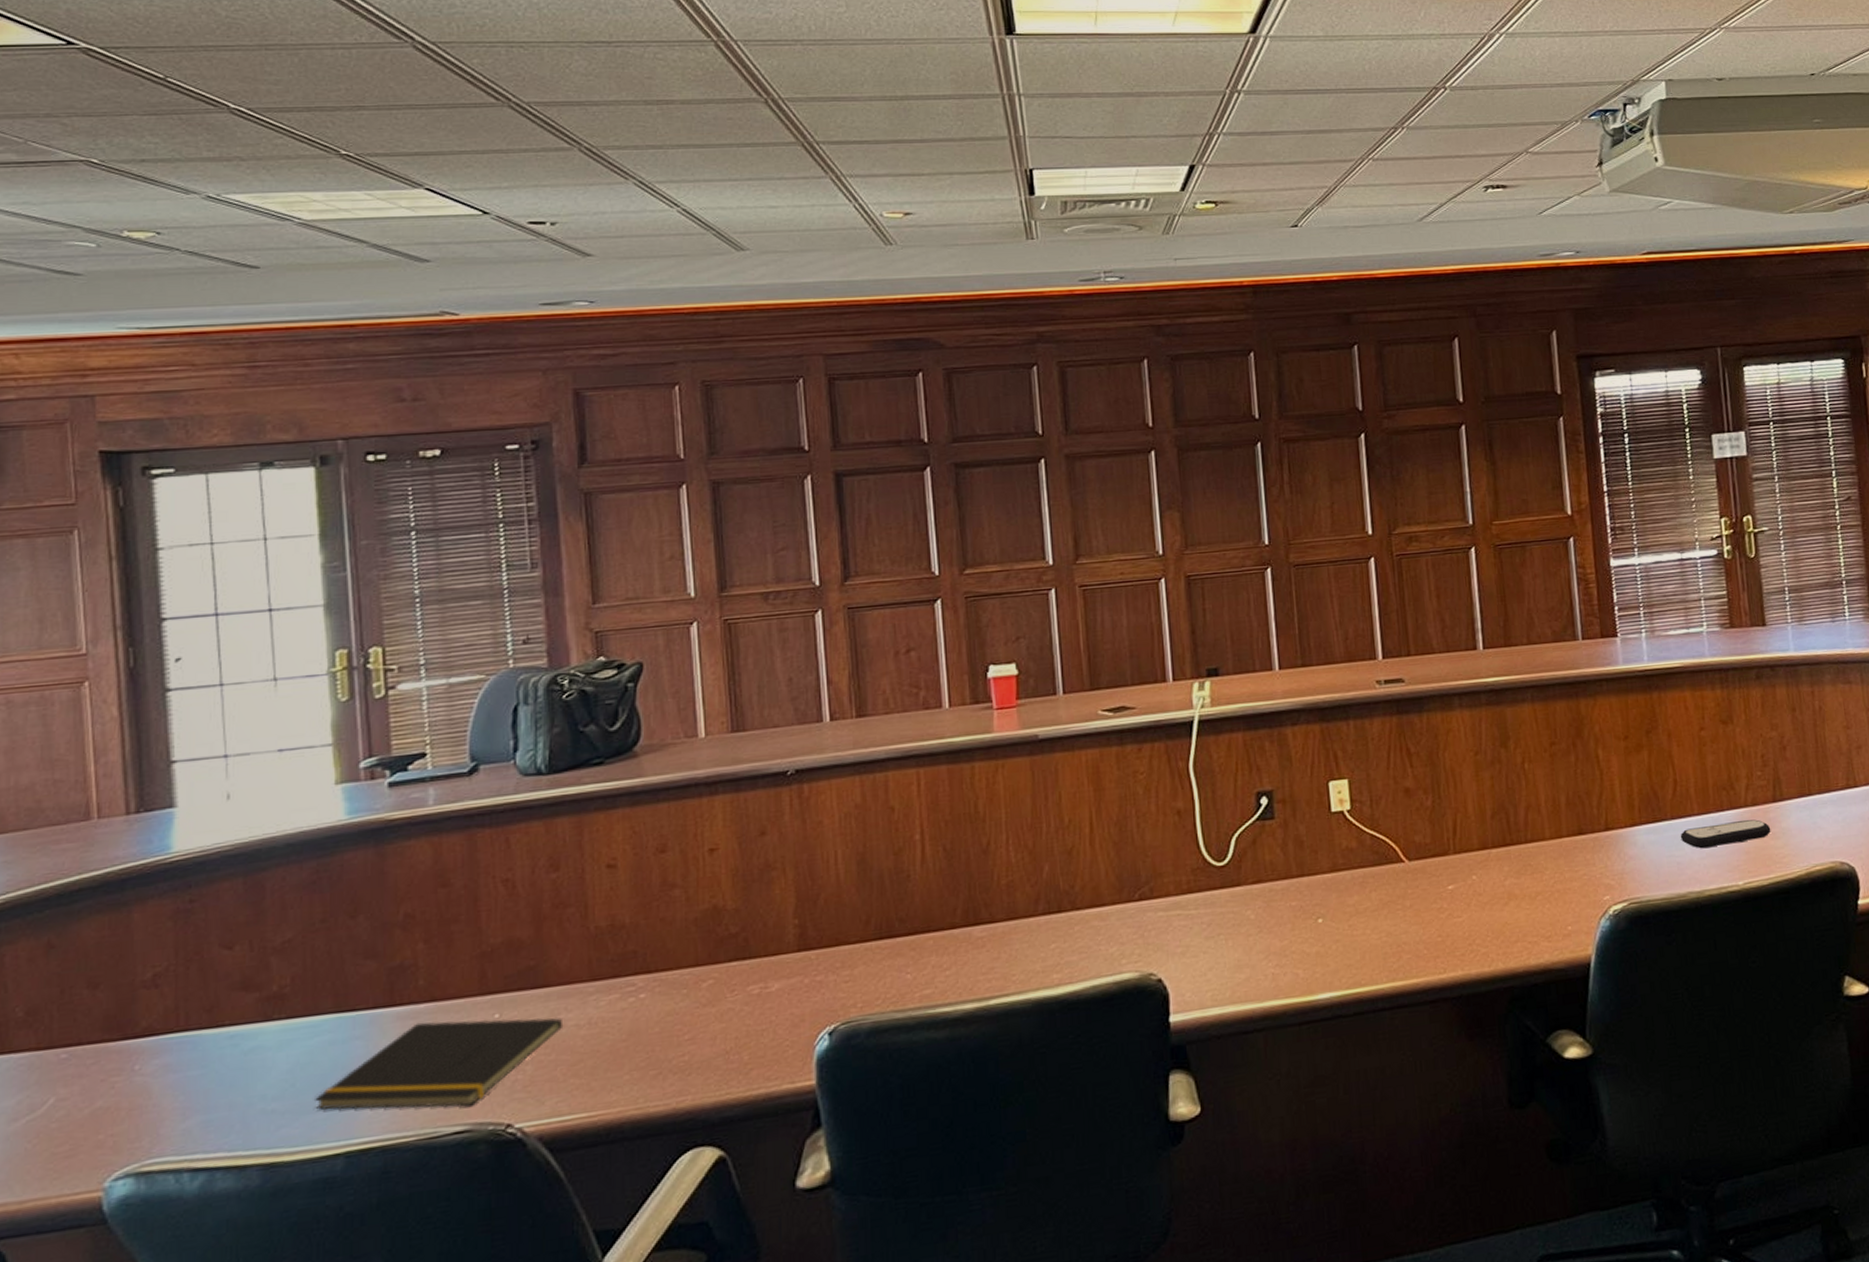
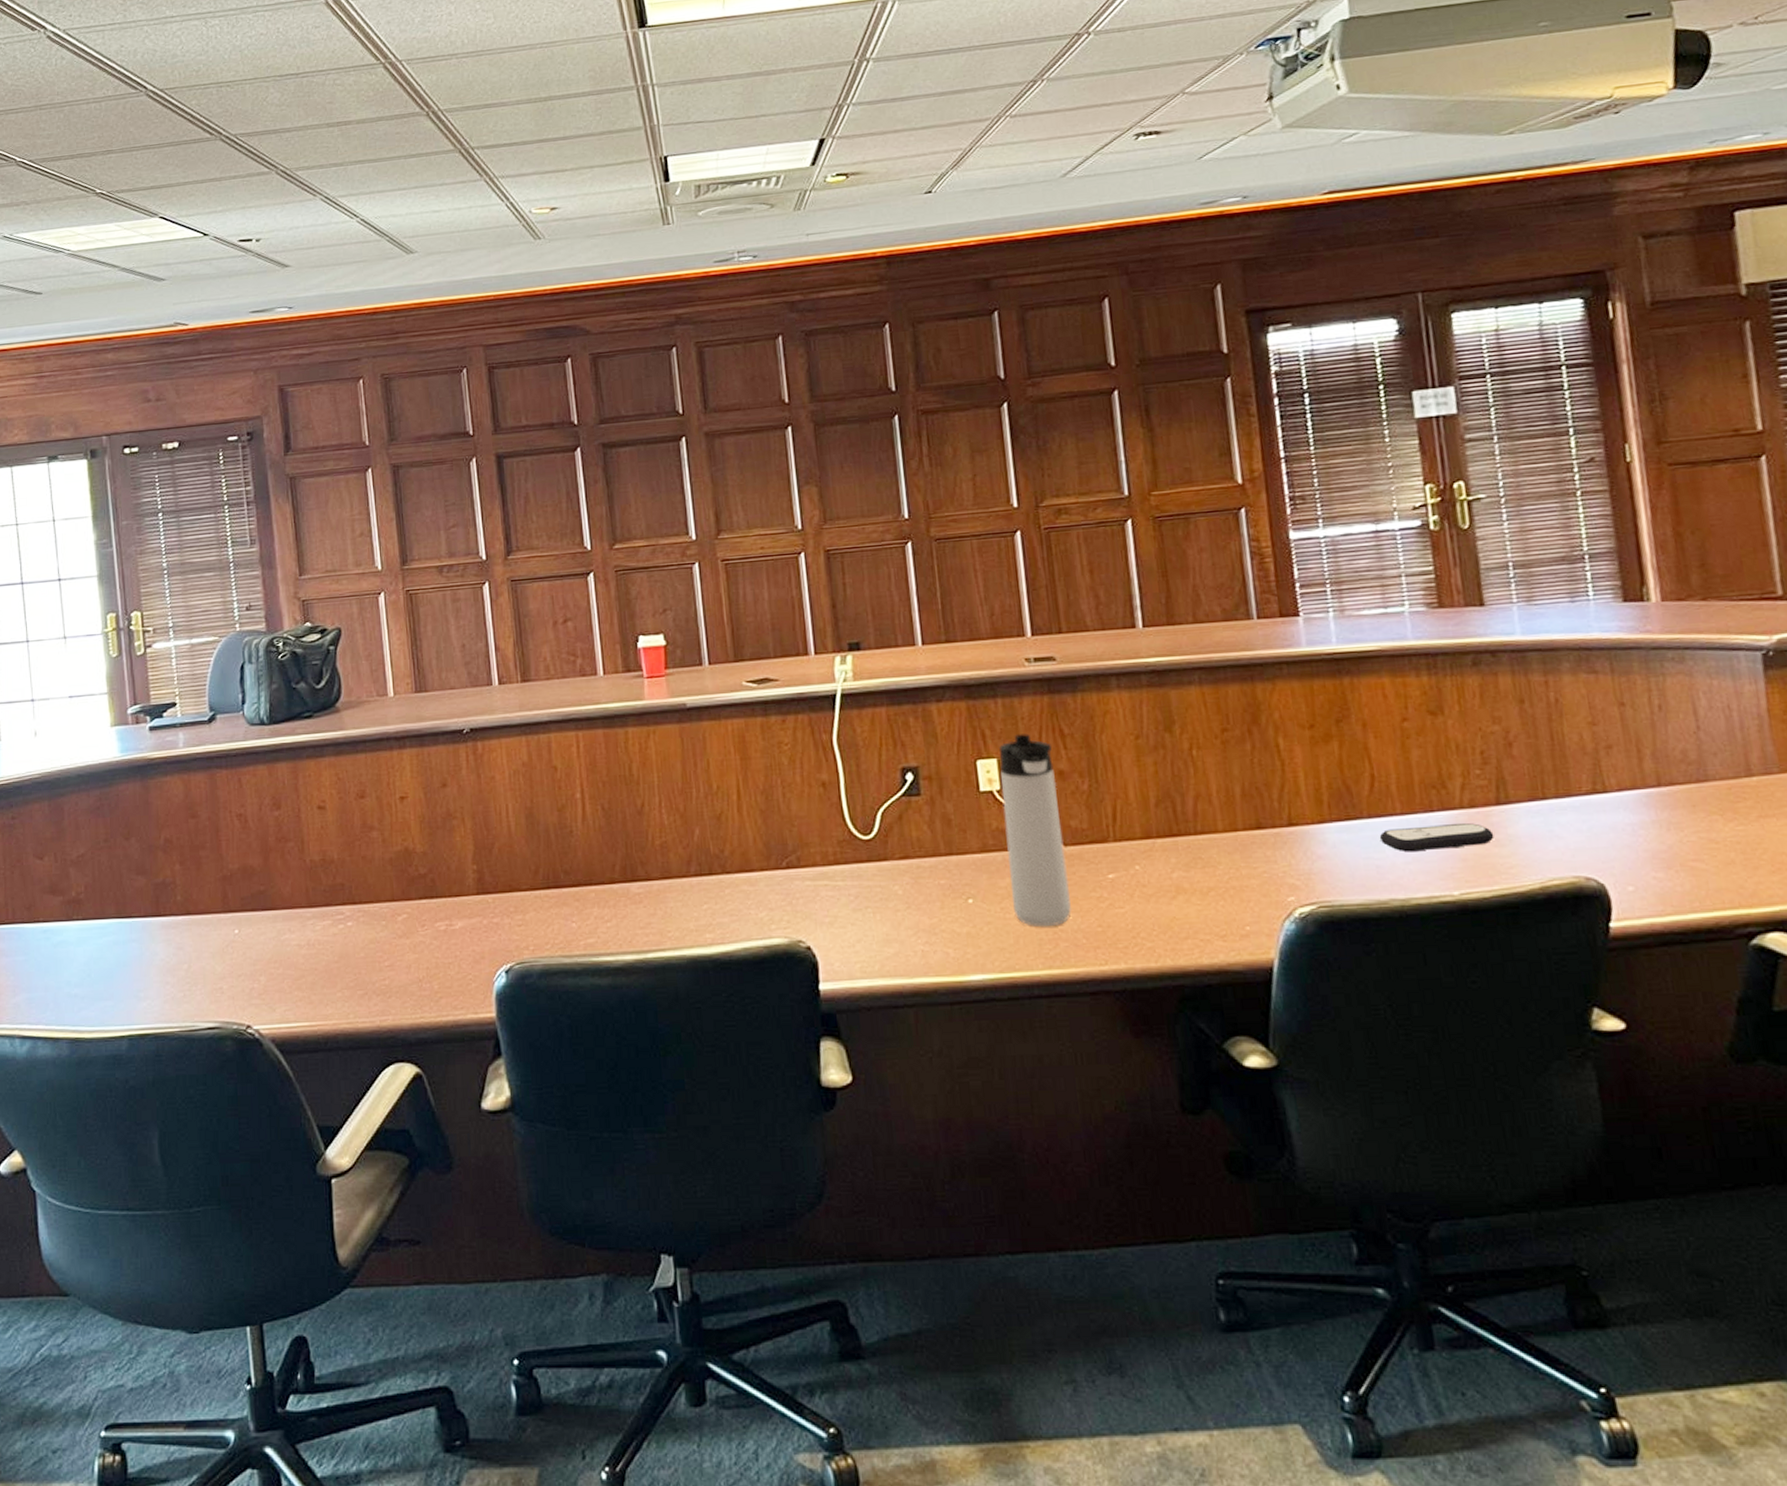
notepad: present [313,1018,564,1111] -> none [104,932,288,1007]
thermos bottle: none [1350,754,1414,942] -> present [999,734,1071,927]

